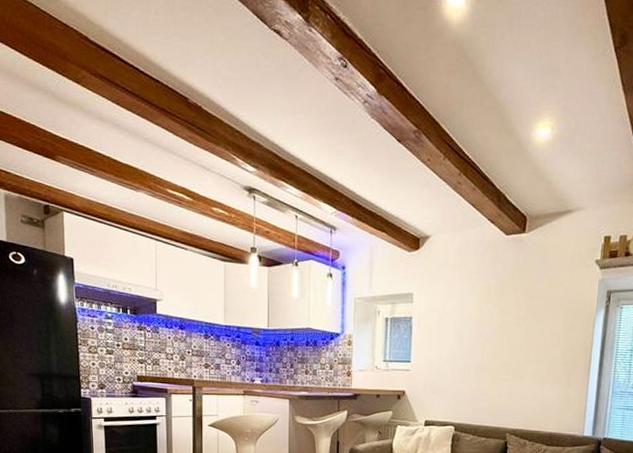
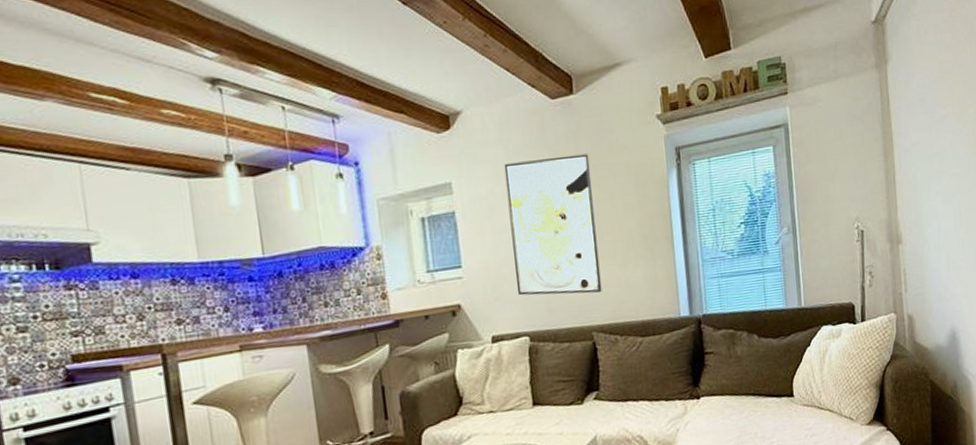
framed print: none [451,284,529,403] -> present [504,154,602,296]

